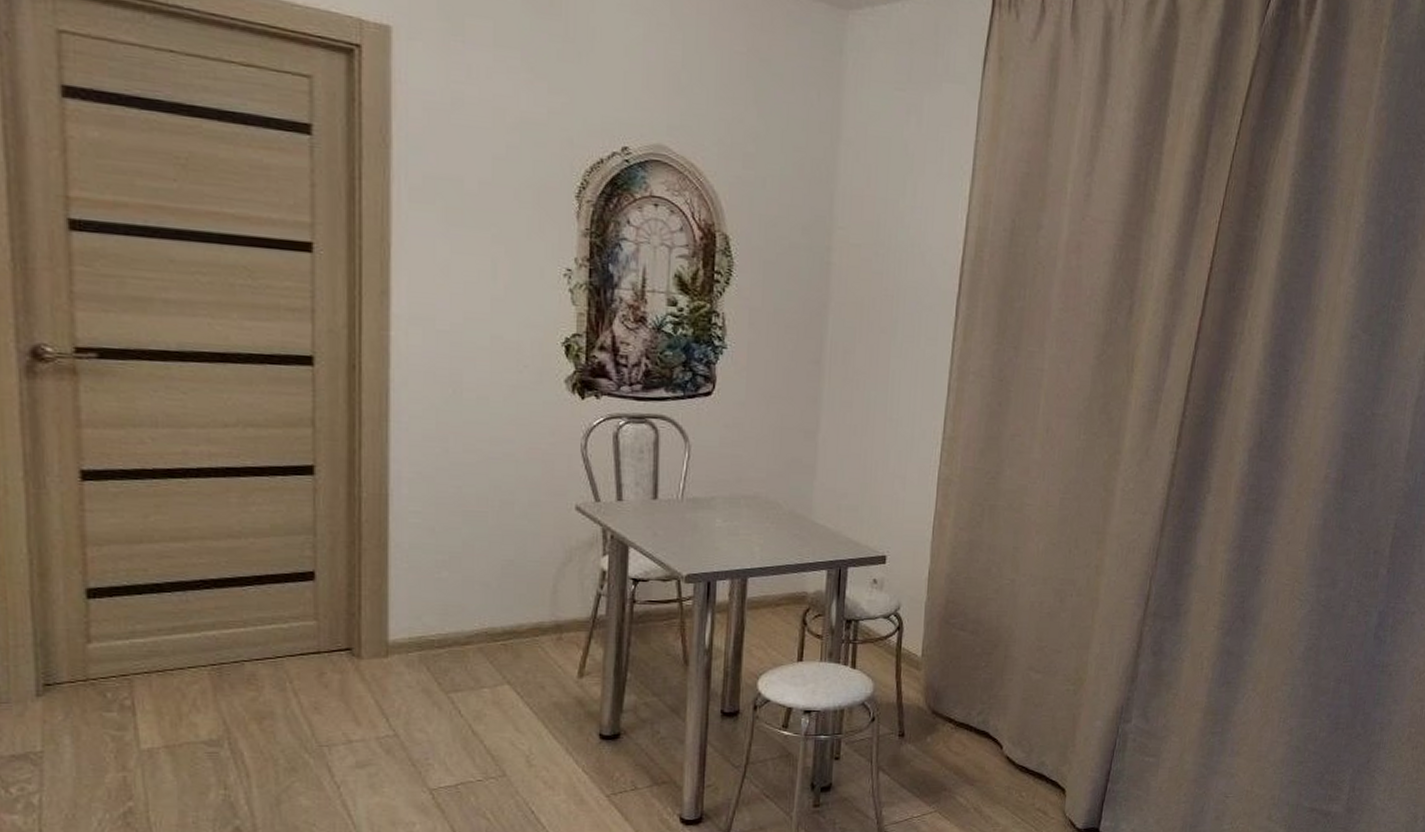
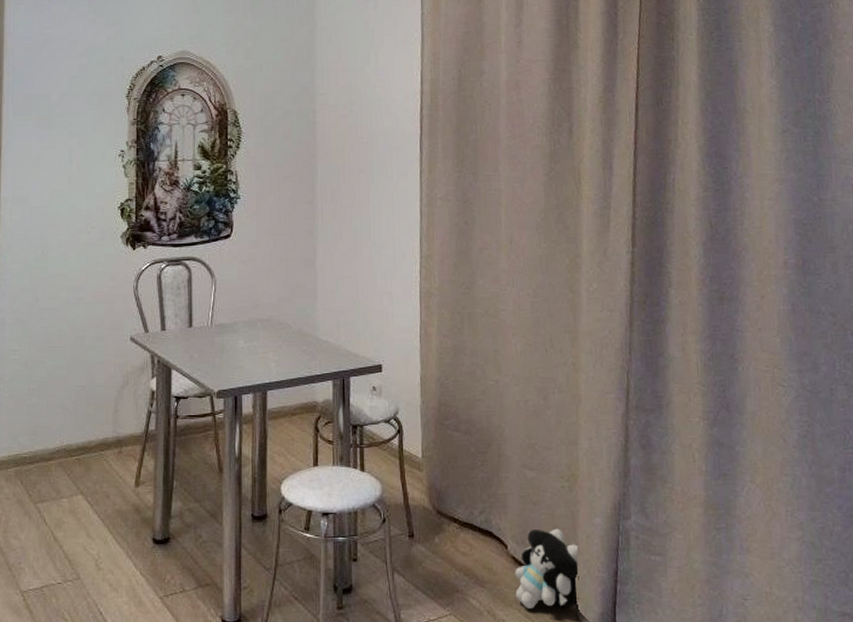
plush toy: none [1004,730,1075,806] -> present [515,528,580,609]

